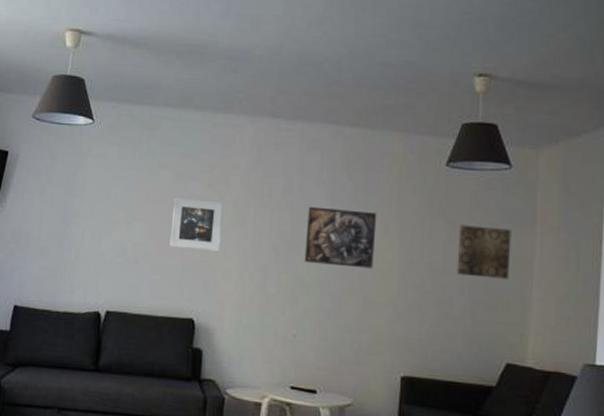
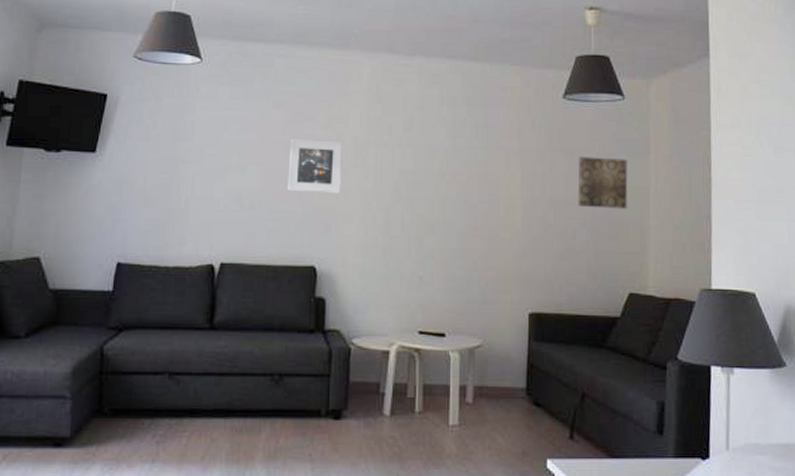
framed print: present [304,206,377,269] -> none [428,143,498,205]

